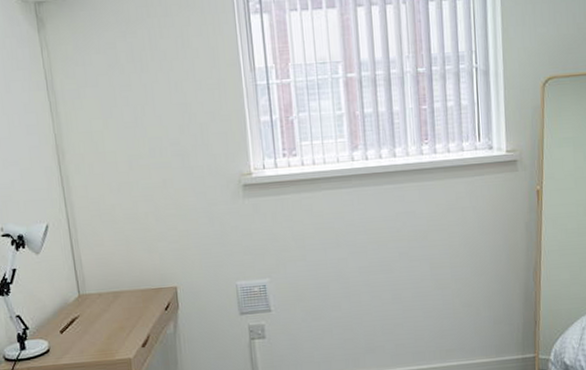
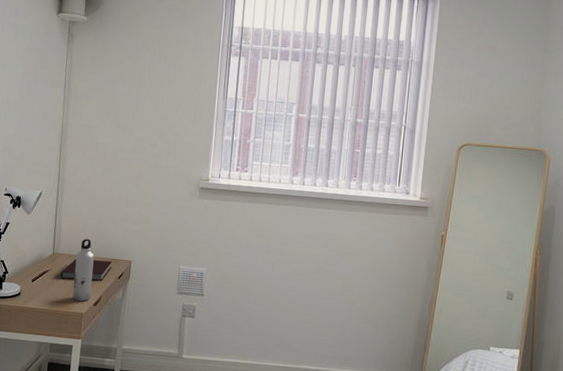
notebook: none [94,291,154,323] -> present [61,258,112,281]
water bottle: none [108,270,137,346] -> present [72,239,94,302]

